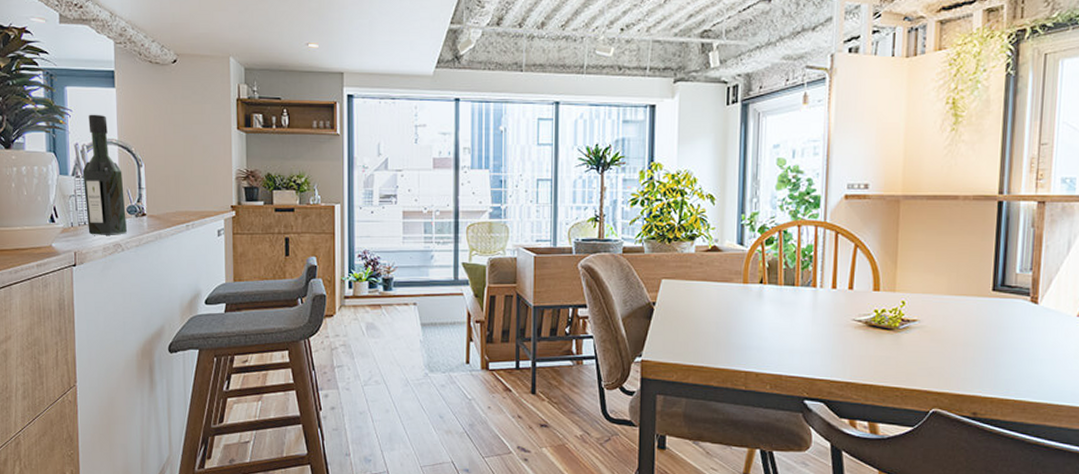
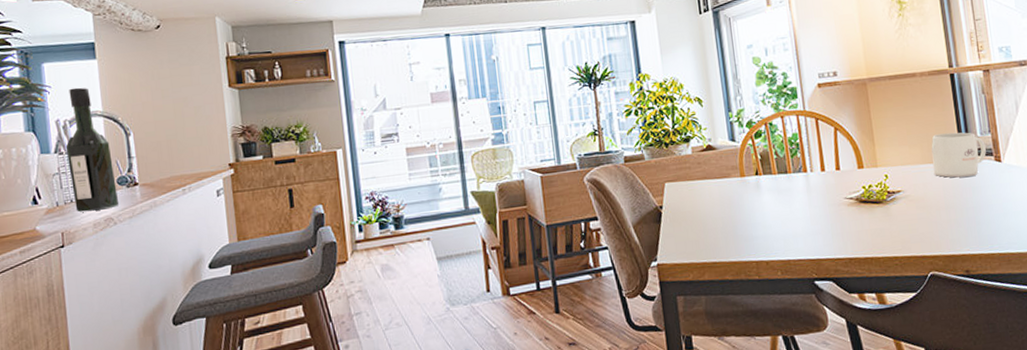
mug: none [957,265,1023,314] -> present [931,132,986,178]

